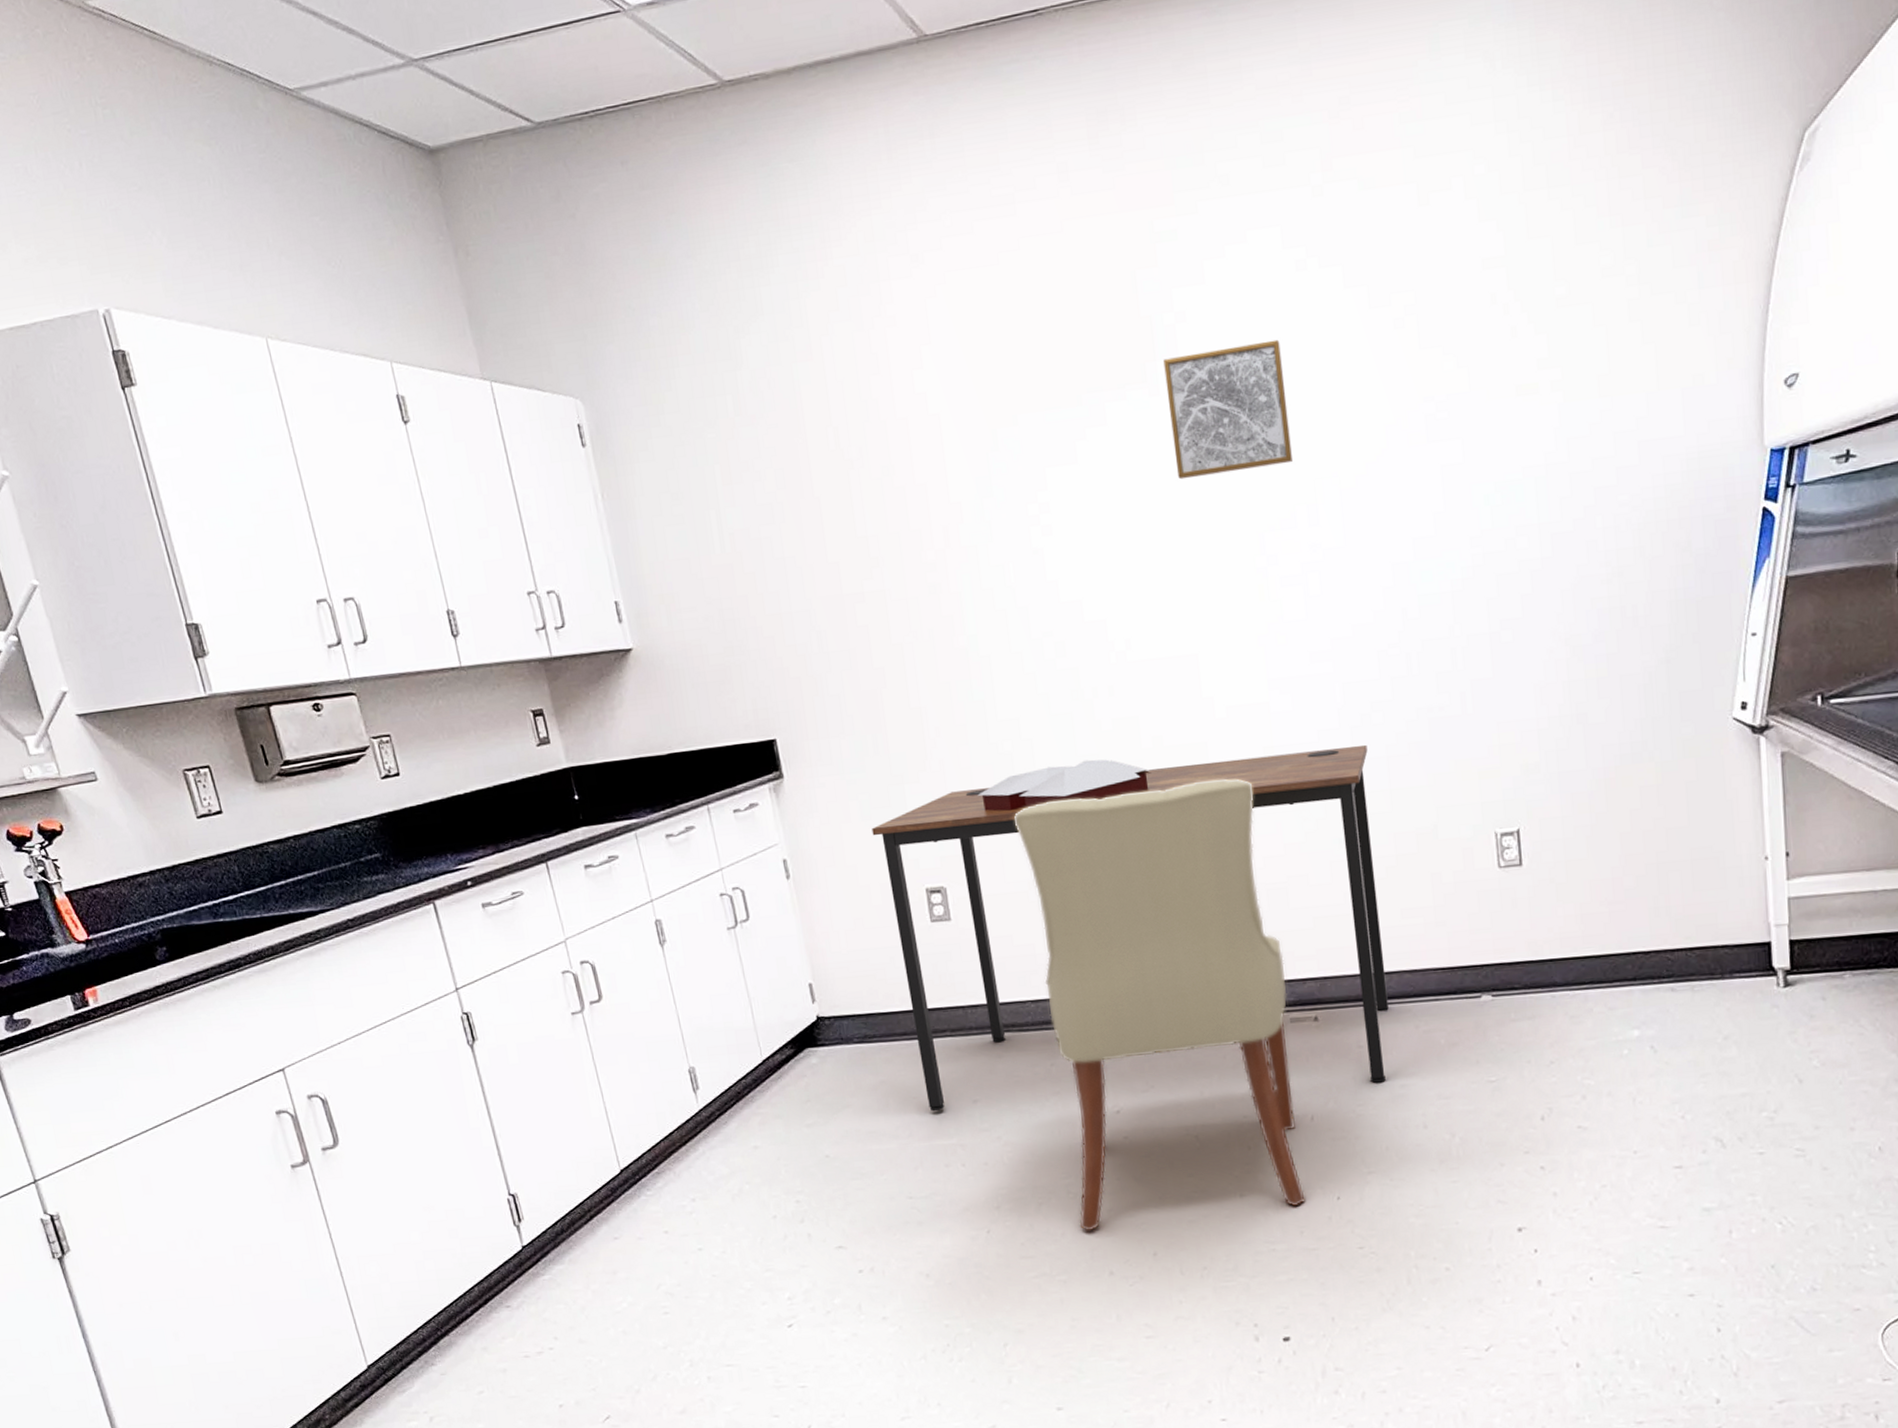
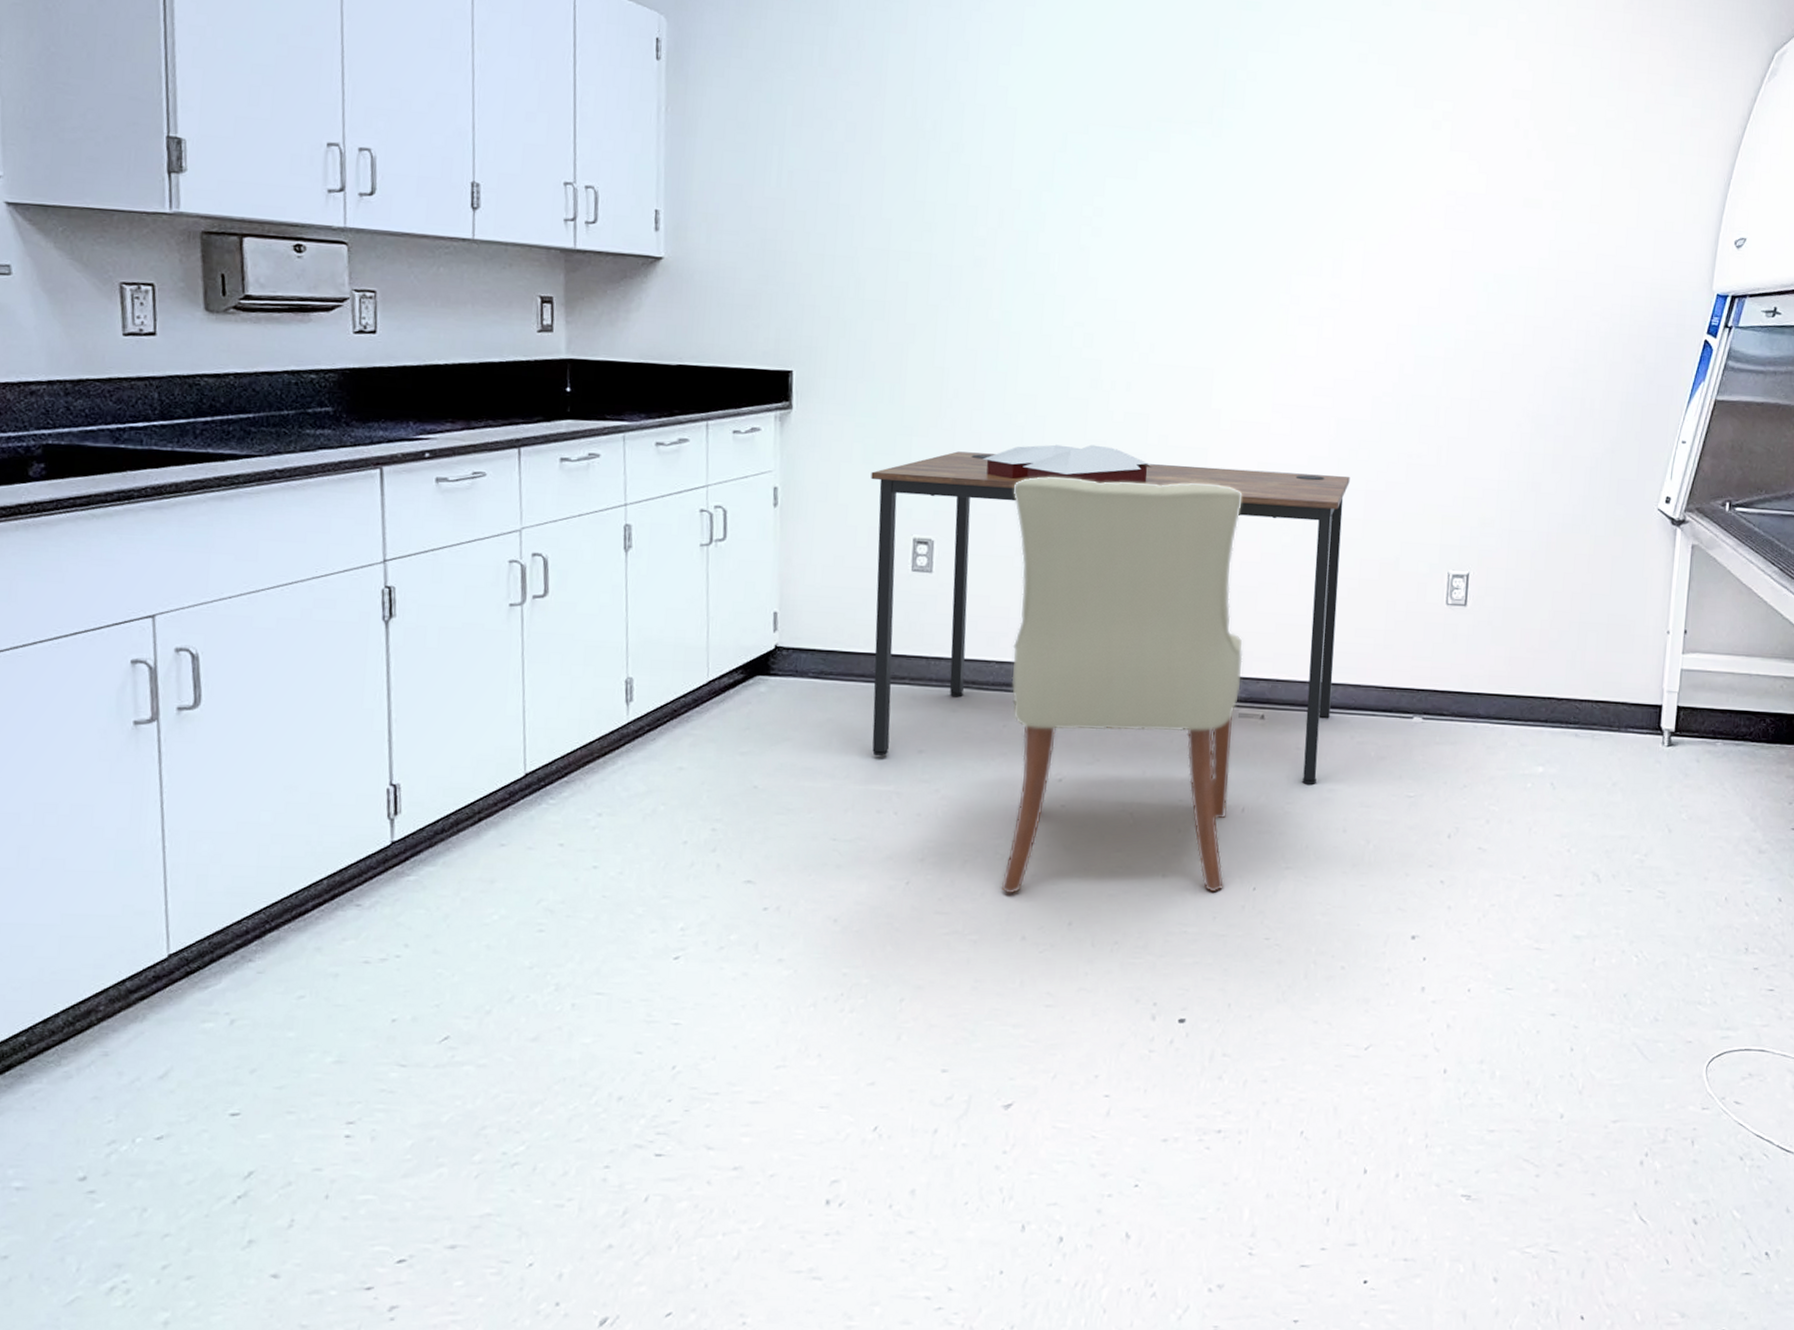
wall art: present [1163,339,1292,480] -> none [1225,108,1334,221]

